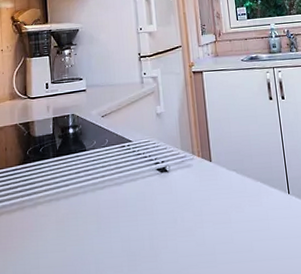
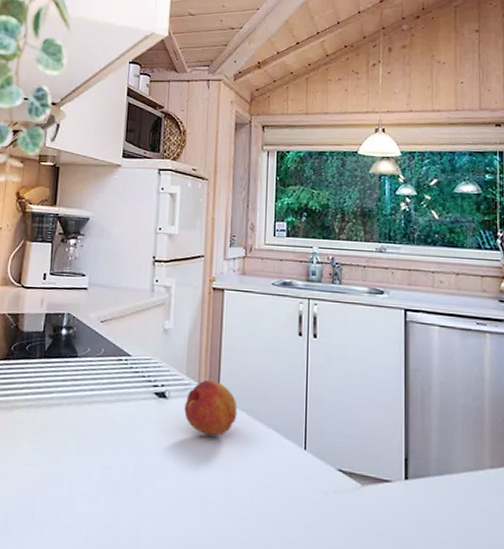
fruit: none [183,149,229,197] -> present [184,379,238,436]

